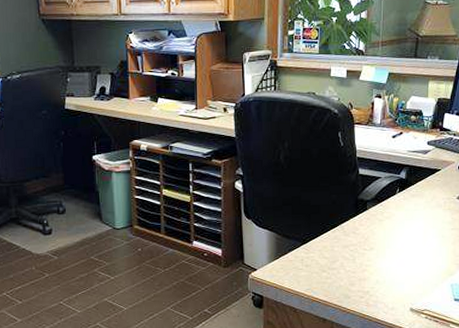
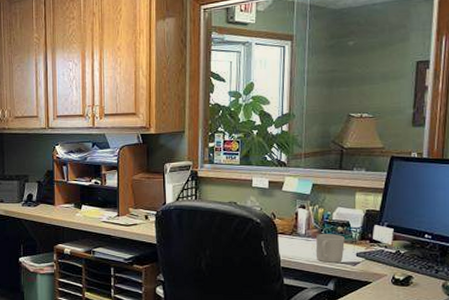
mug: none [390,123,417,152] -> present [315,234,345,263]

